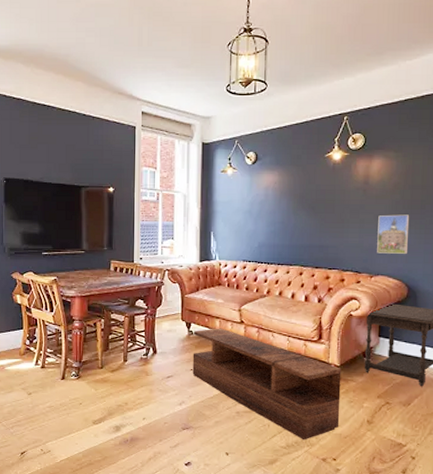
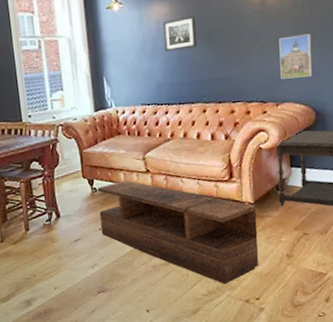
wall art: none [270,186,301,216] -> present [163,16,197,51]

